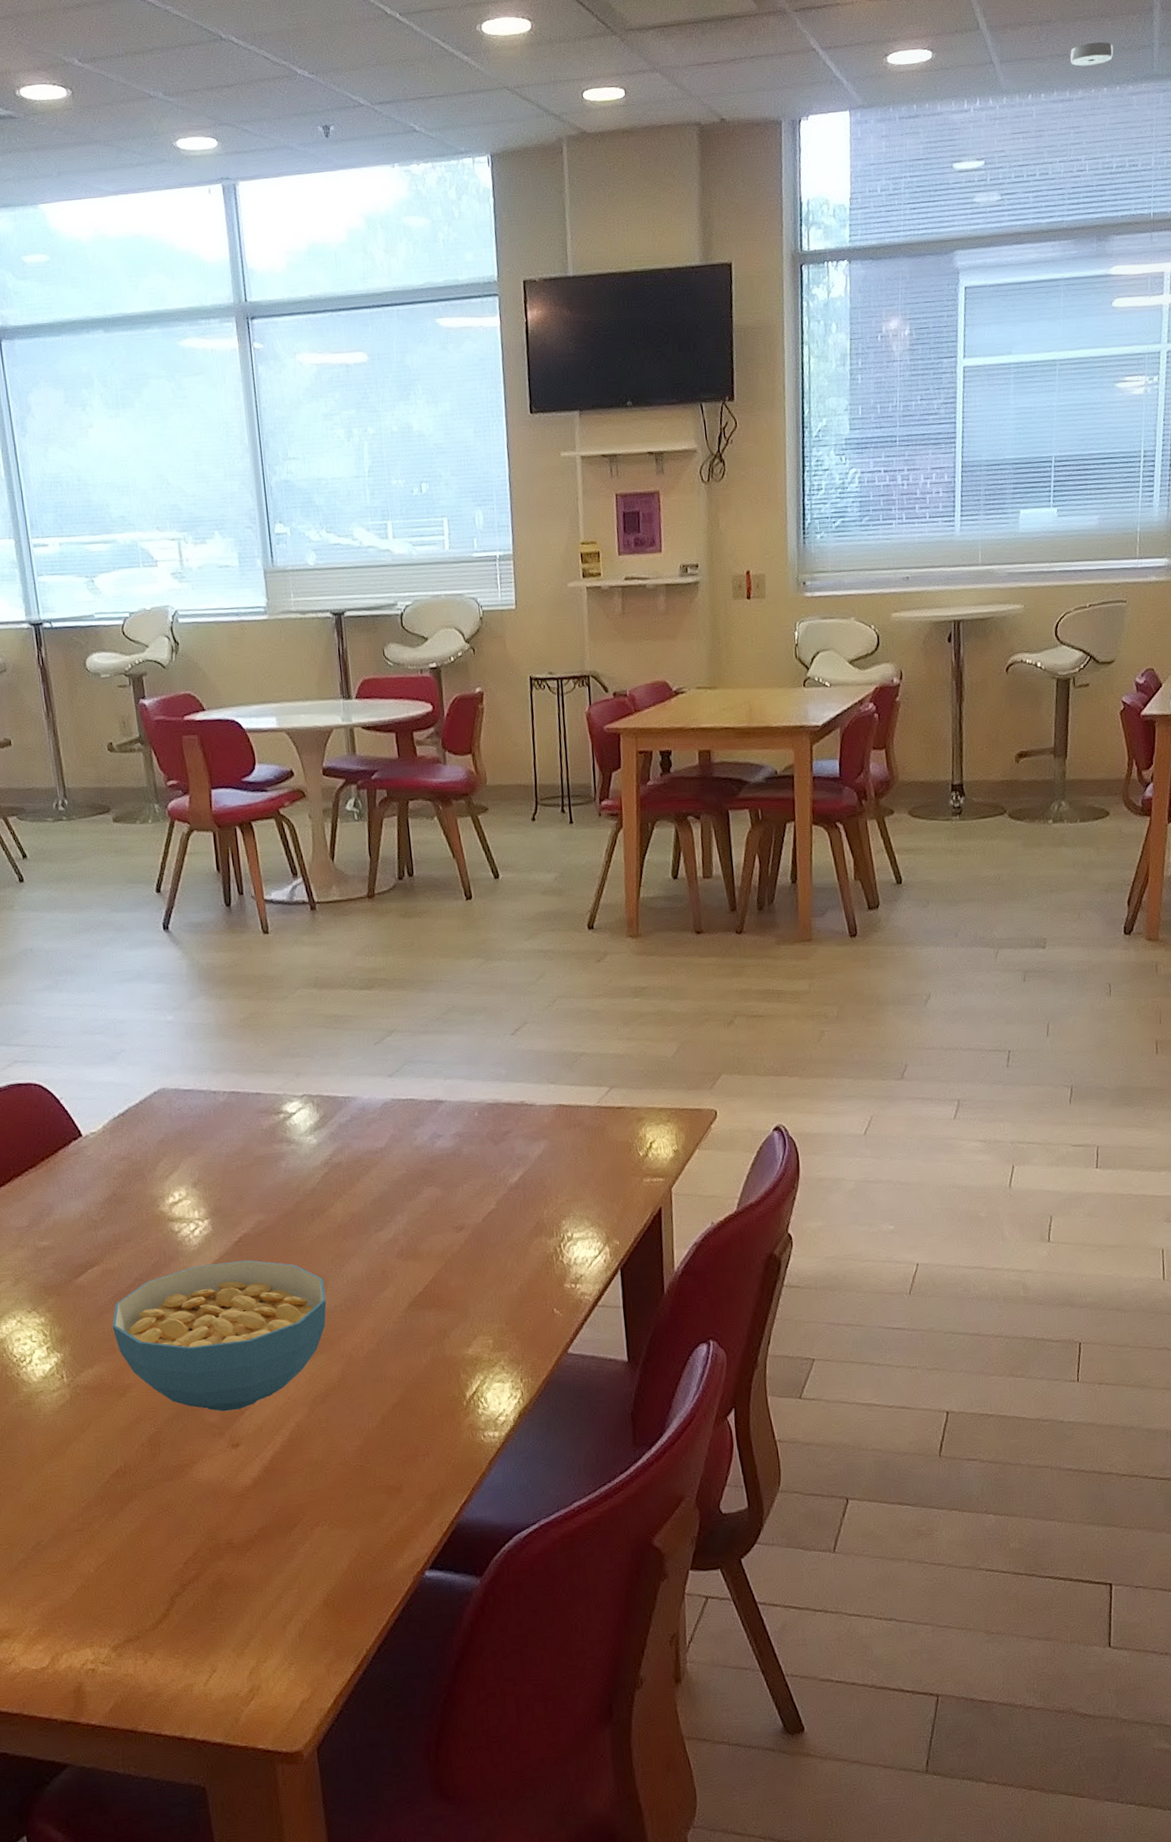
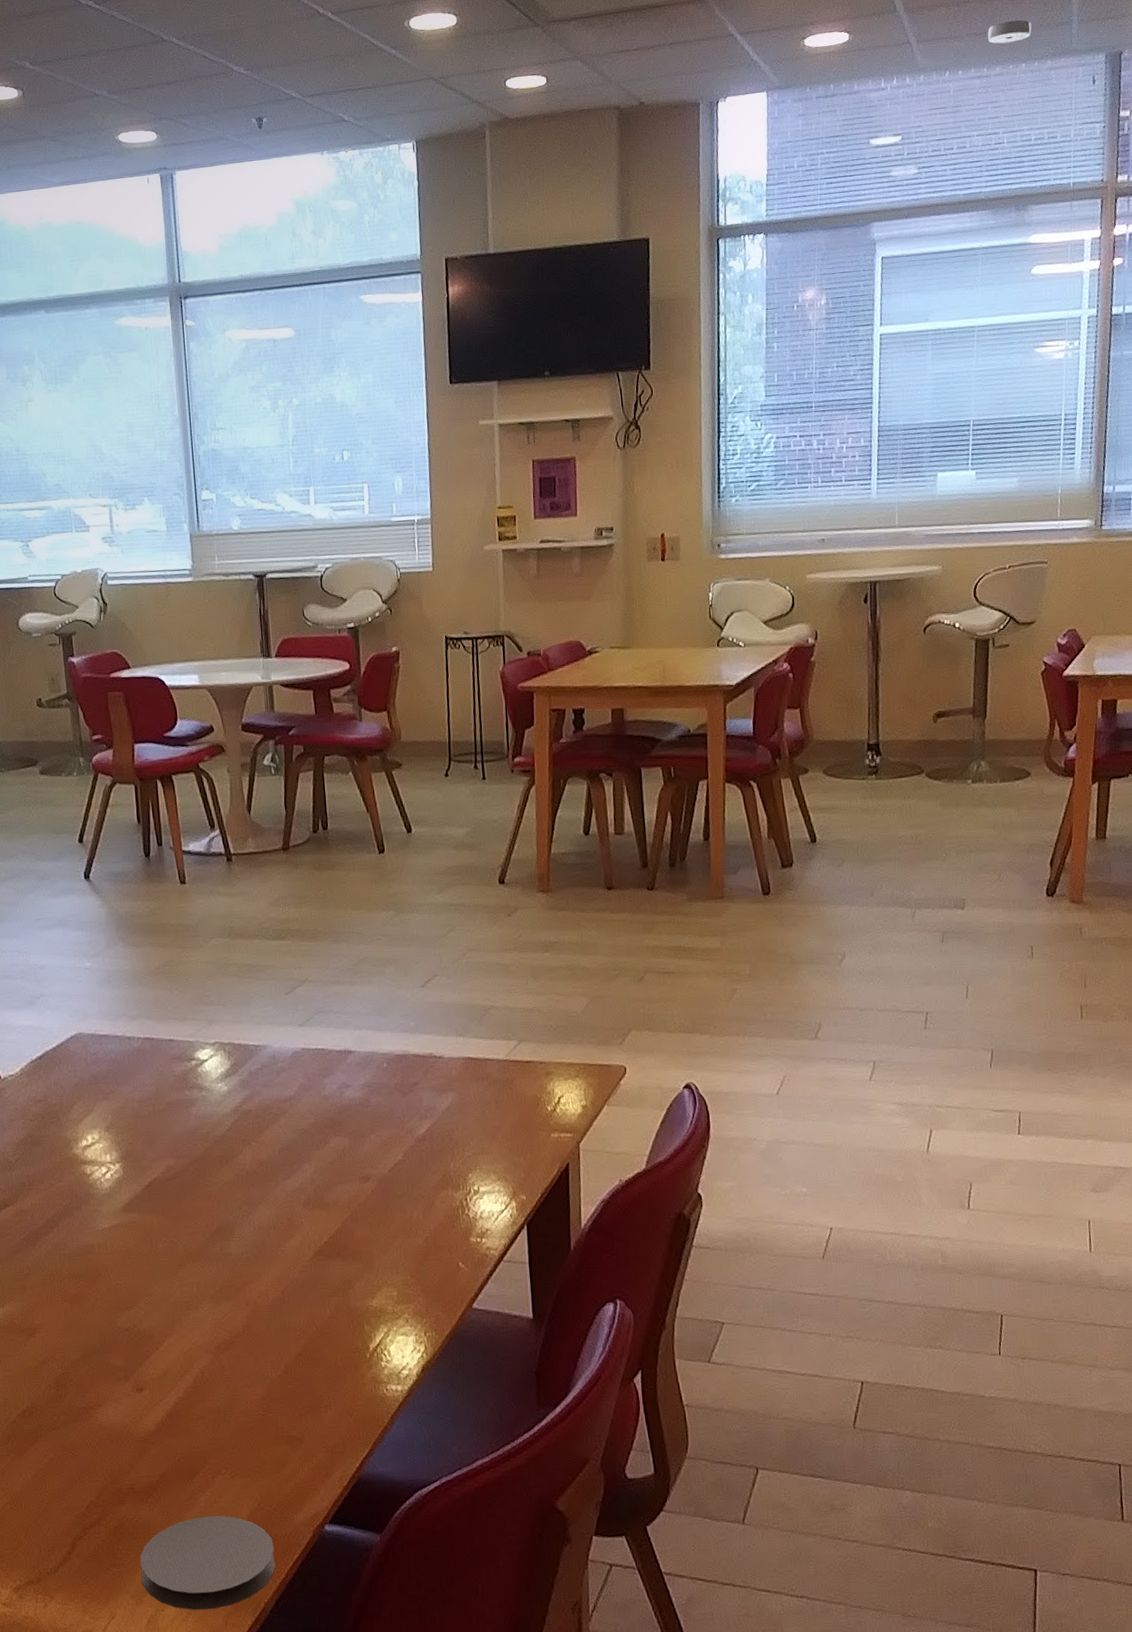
cereal bowl: present [112,1259,327,1412] -> none [23,1204,233,1356]
coaster: none [240,1566,377,1661] -> present [140,1515,275,1611]

